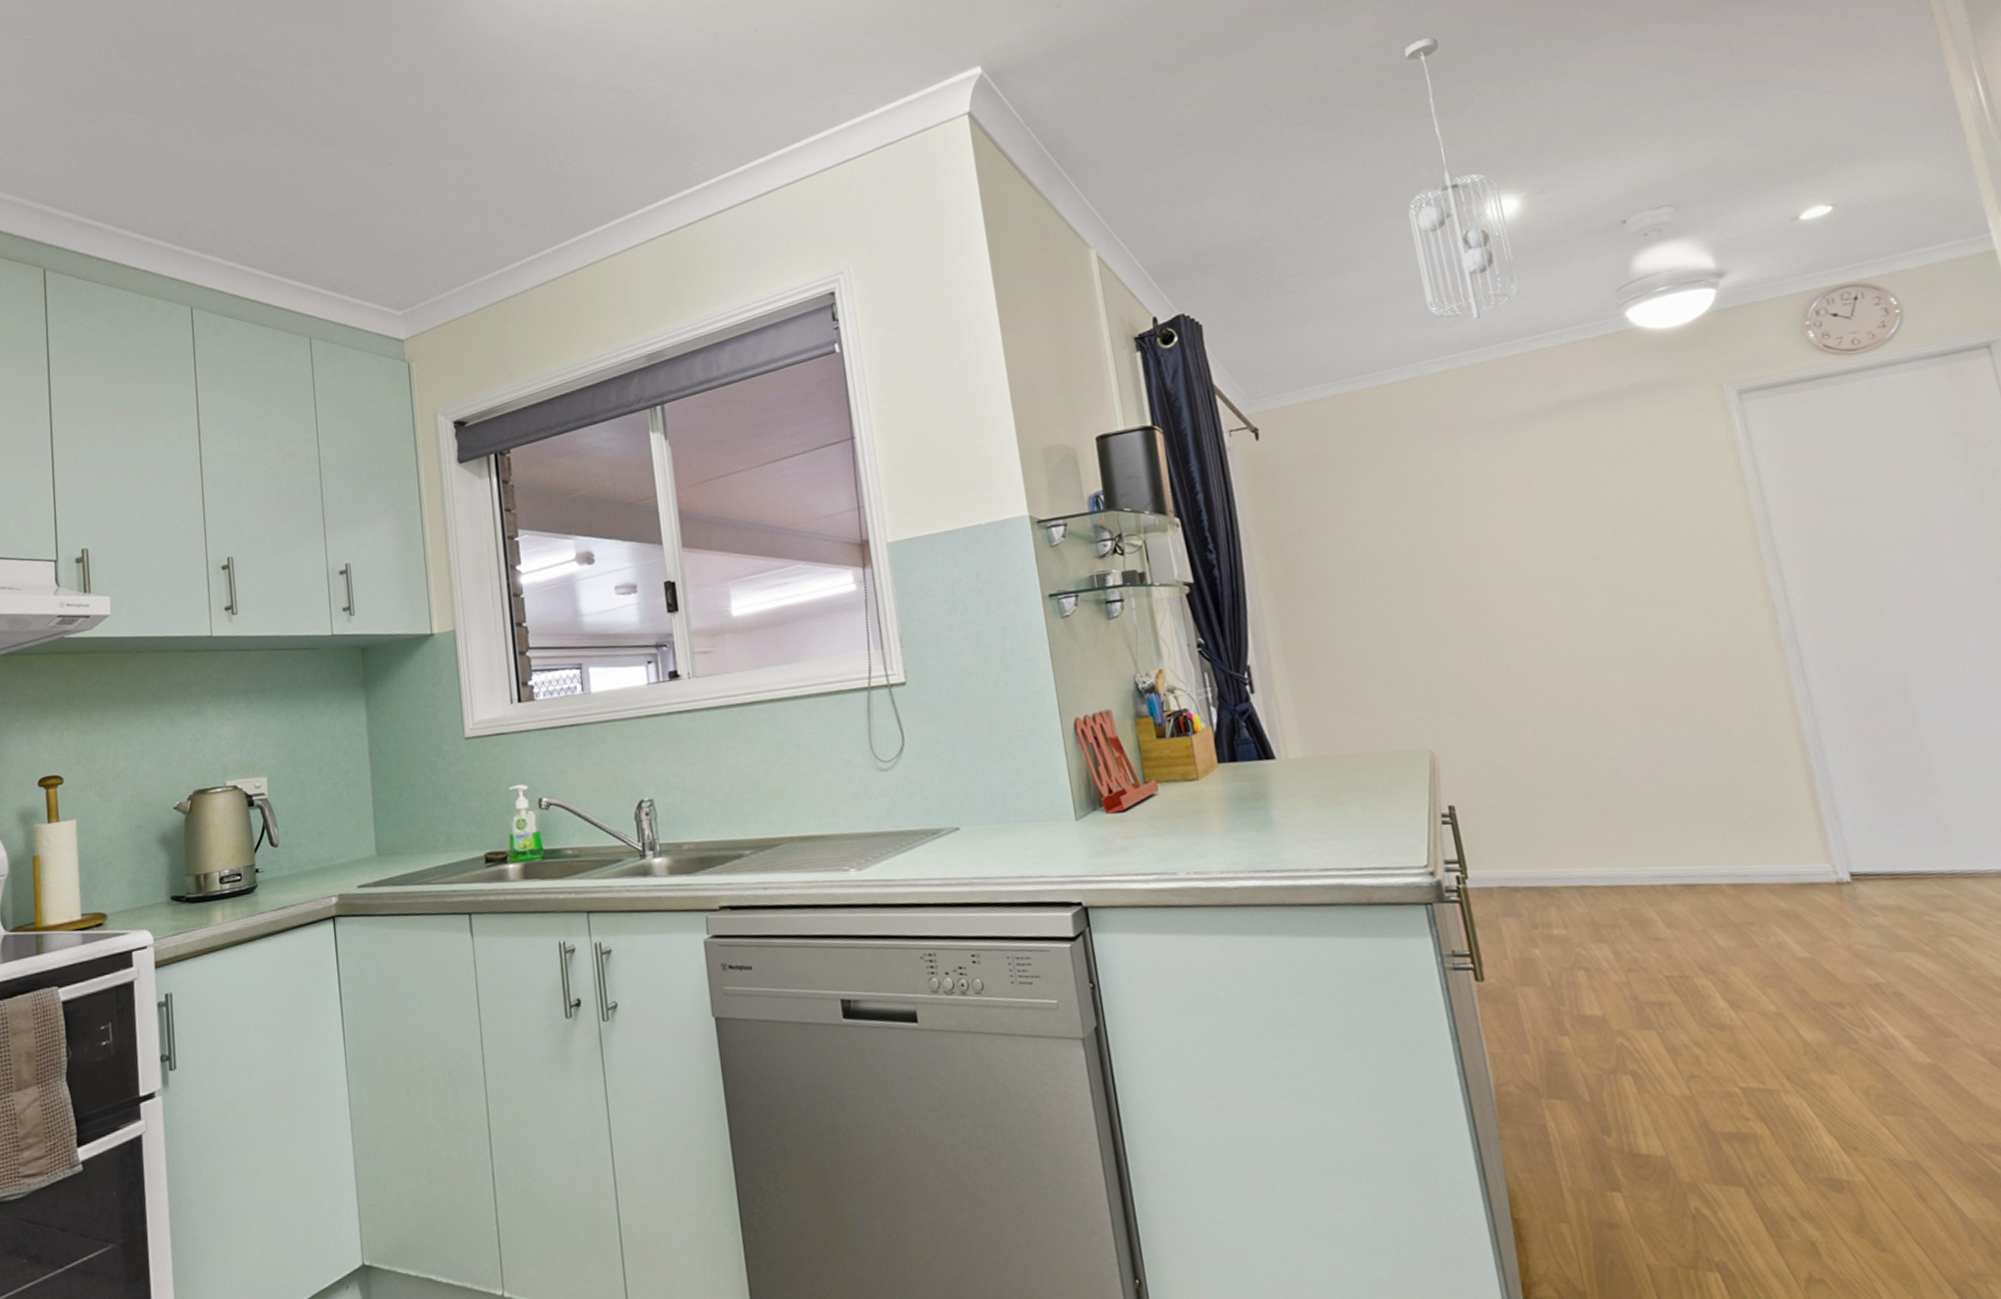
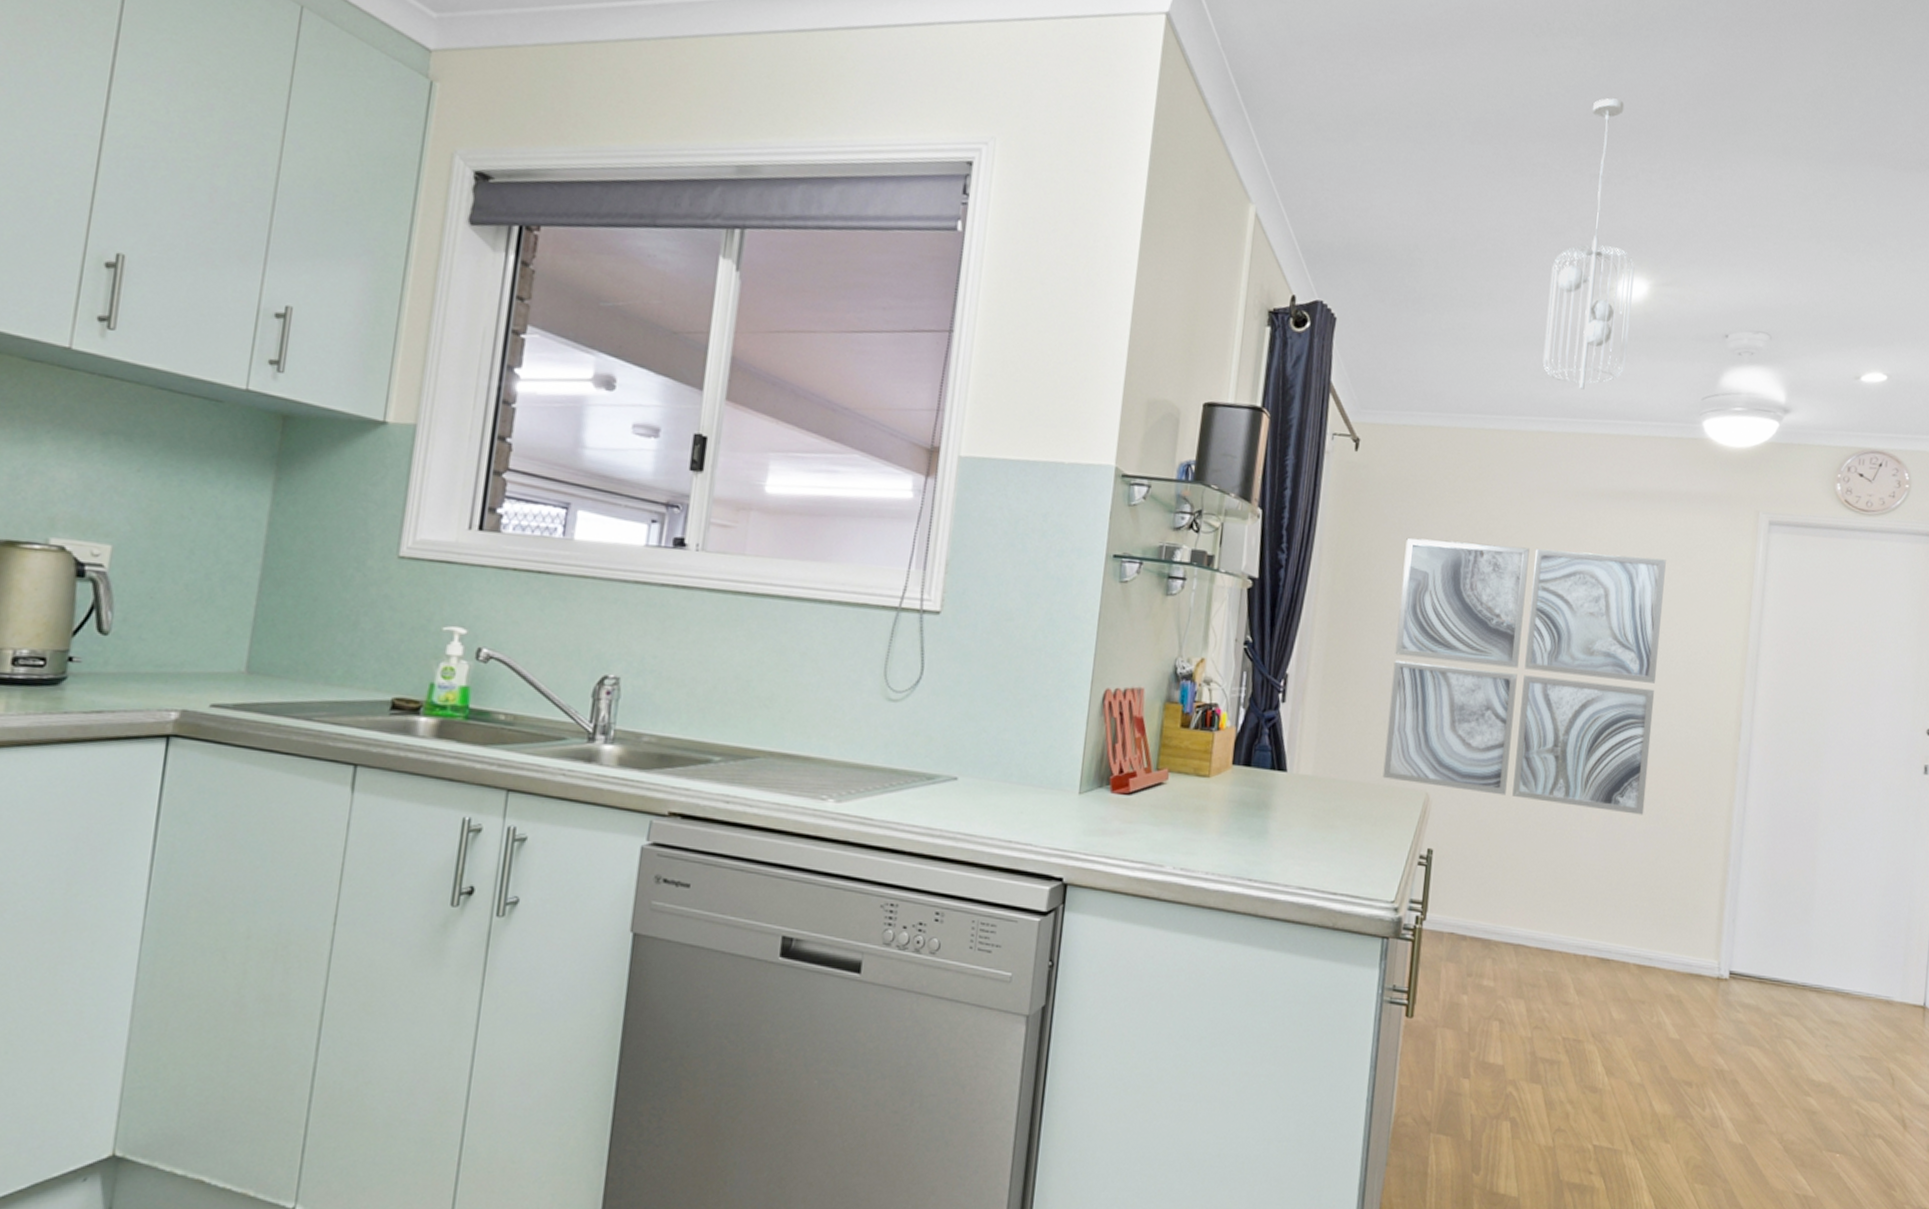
wall art: none [1334,459,1687,746] -> present [1382,538,1666,815]

